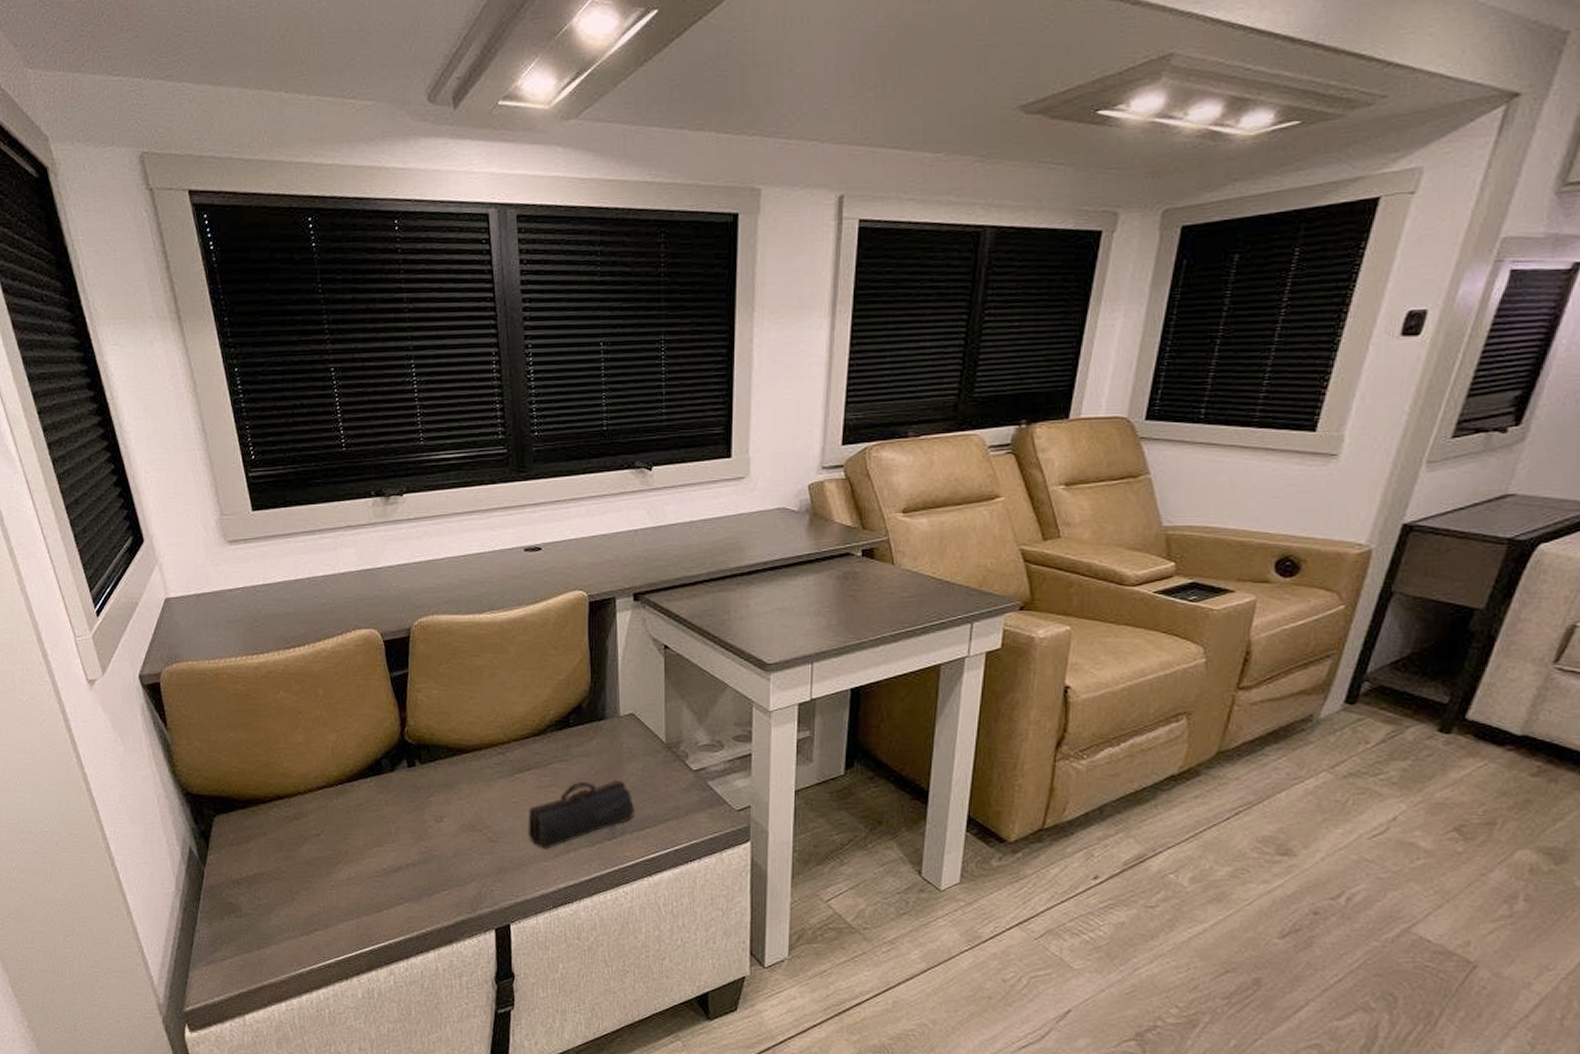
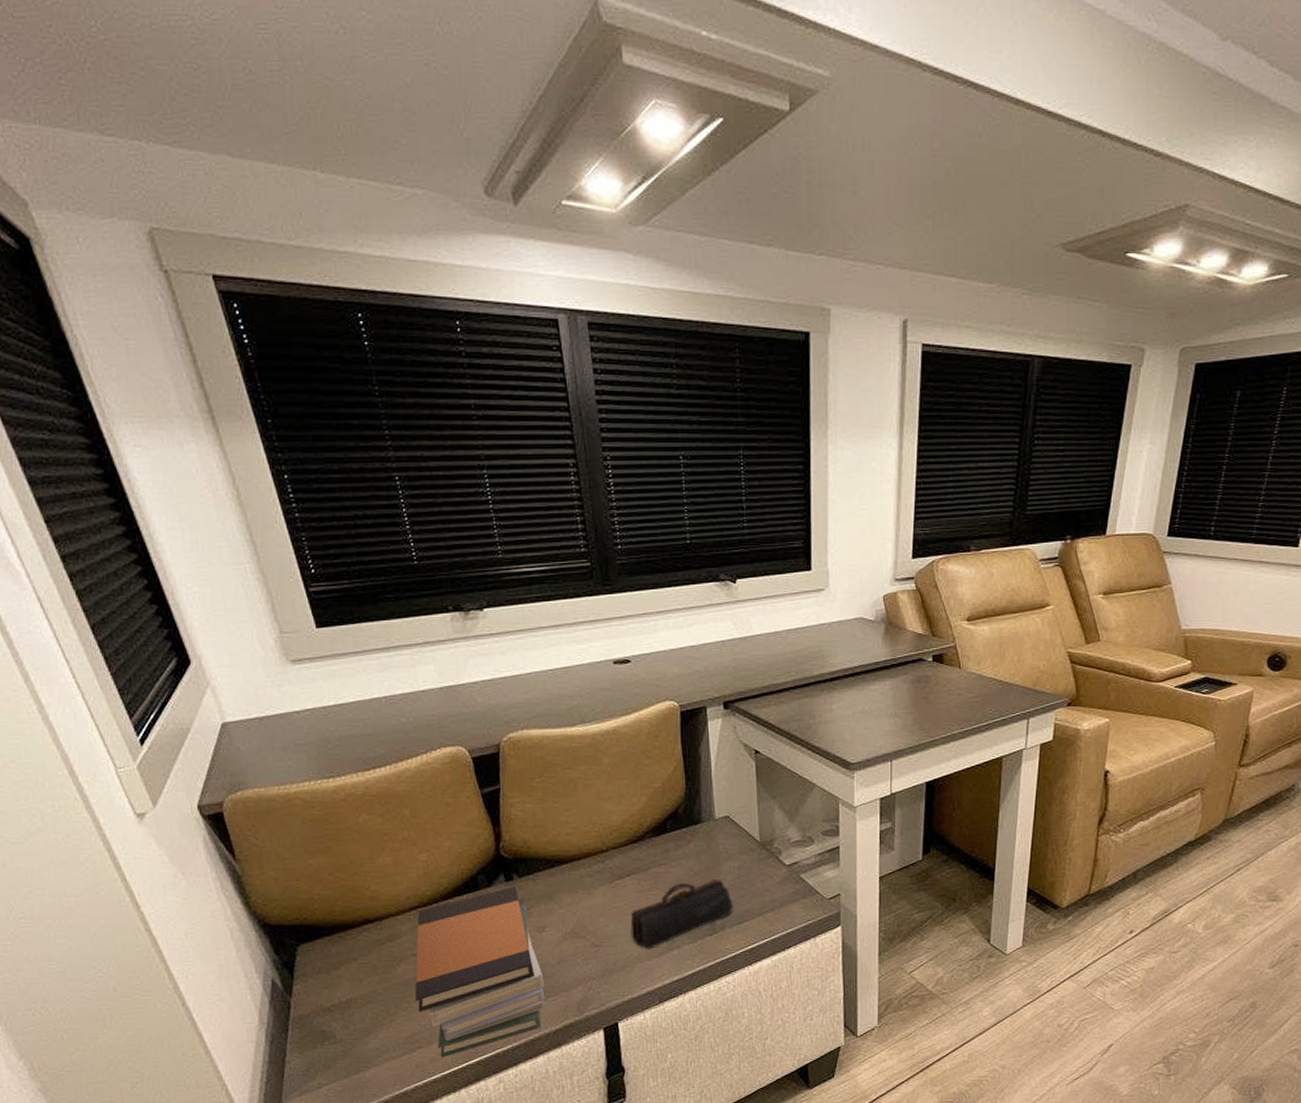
book stack: none [316,773,440,943] -> present [415,886,546,1058]

